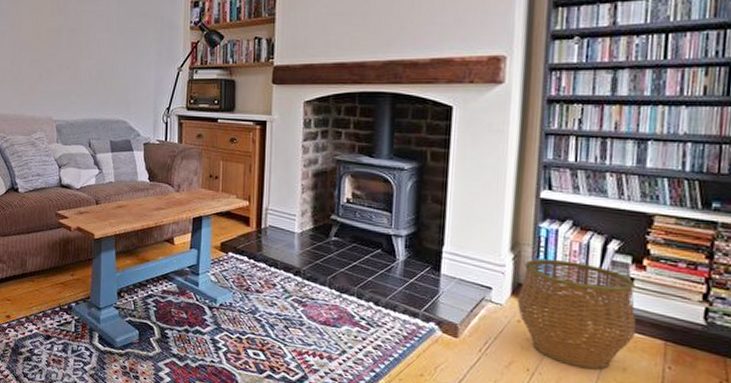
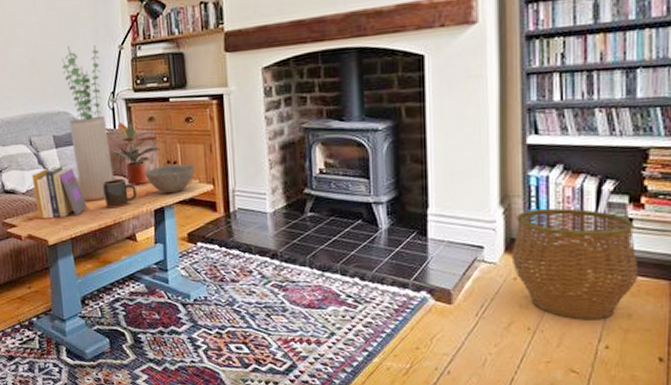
books: none [87,169,133,215] -> present [31,166,87,219]
vase: none [126,62,160,204] -> present [62,45,114,202]
mug: none [149,185,179,213] -> present [103,178,137,209]
potted plant: none [160,134,205,193] -> present [110,121,161,185]
bowl: none [188,178,234,205] -> present [145,164,195,194]

